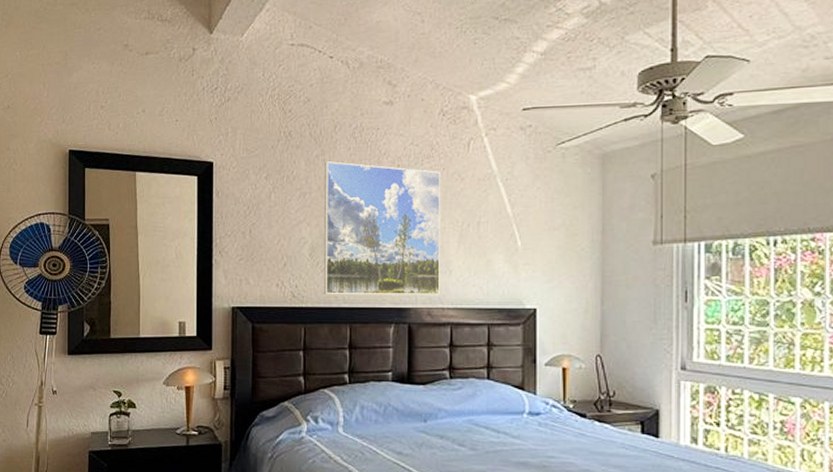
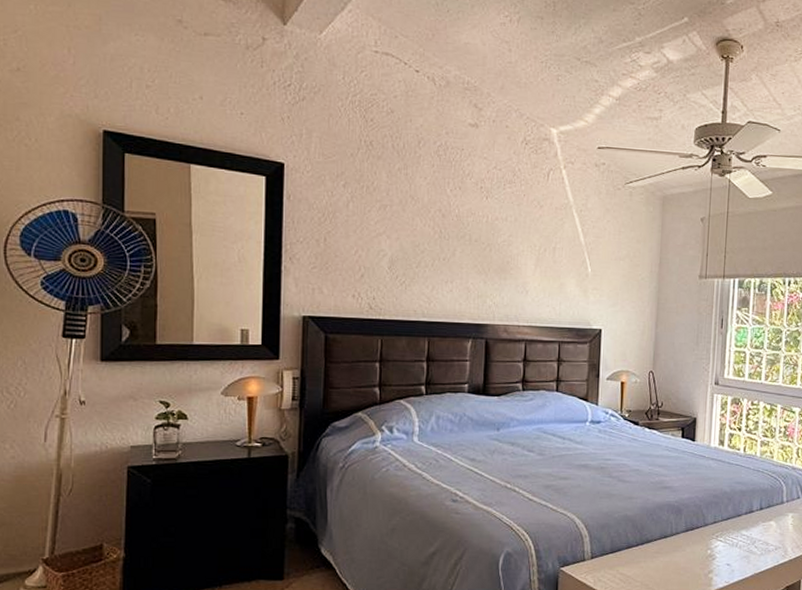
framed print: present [323,161,440,294] -> none [402,176,521,313]

